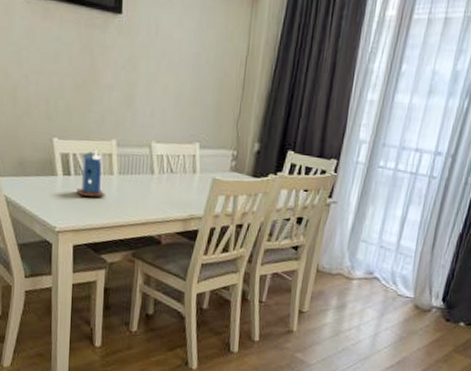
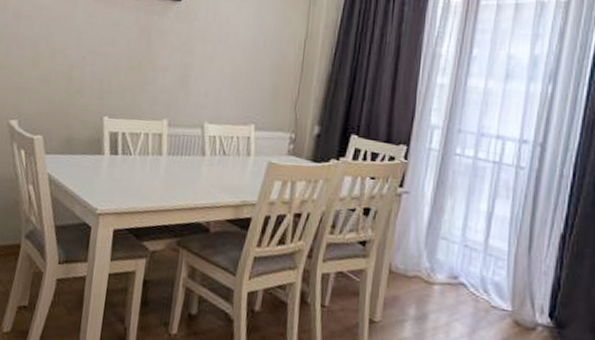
candle: present [77,151,106,198] -> none [122,130,153,179]

